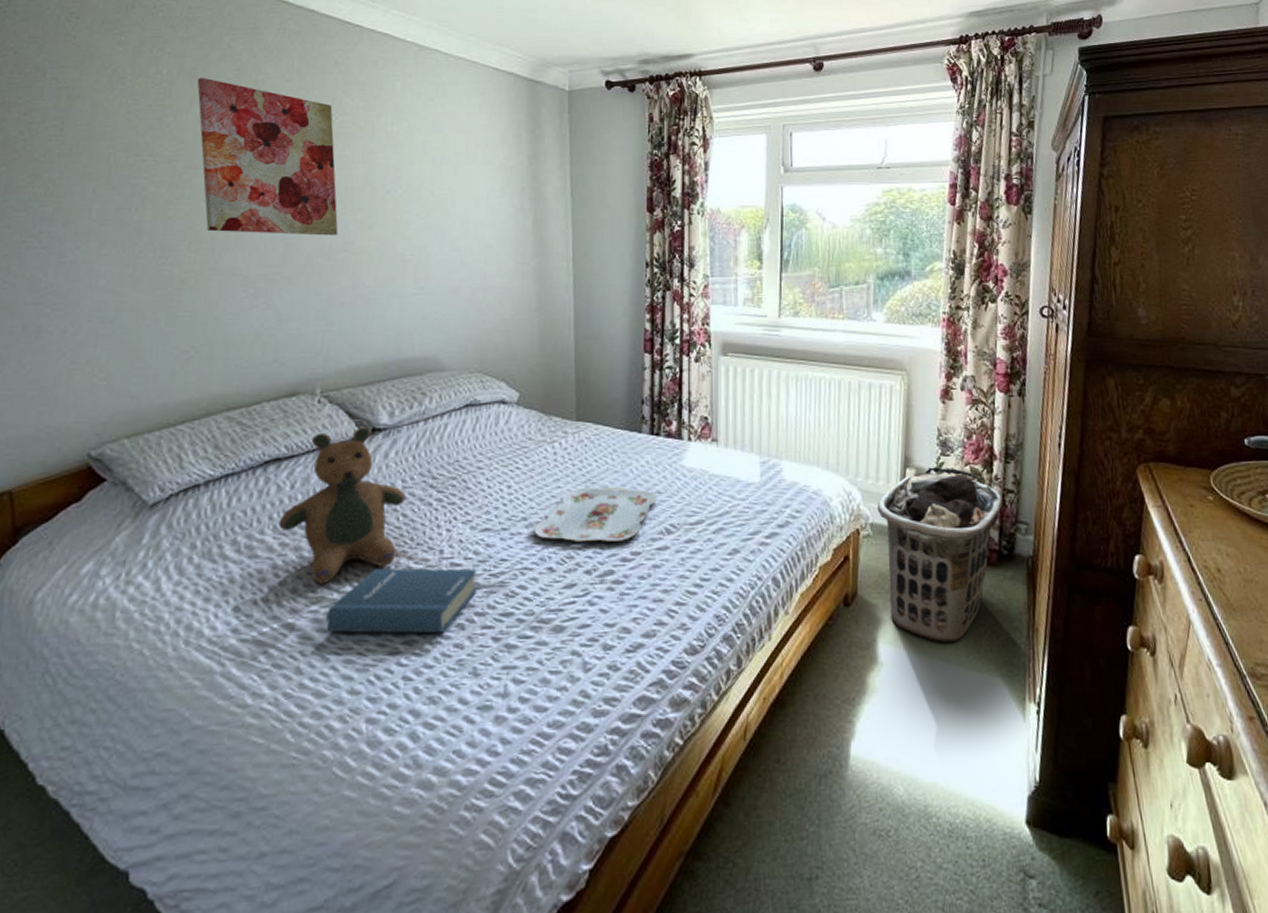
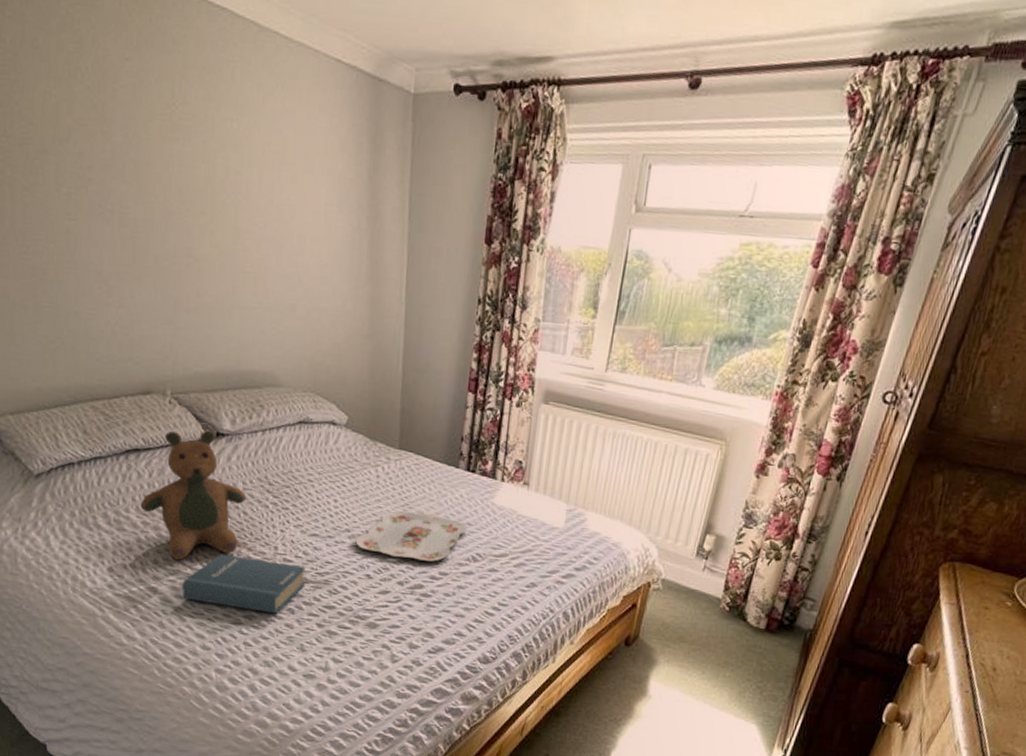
wall art: present [197,77,338,236] -> none [39,48,182,240]
clothes hamper: present [877,467,1003,642] -> none [666,536,796,690]

